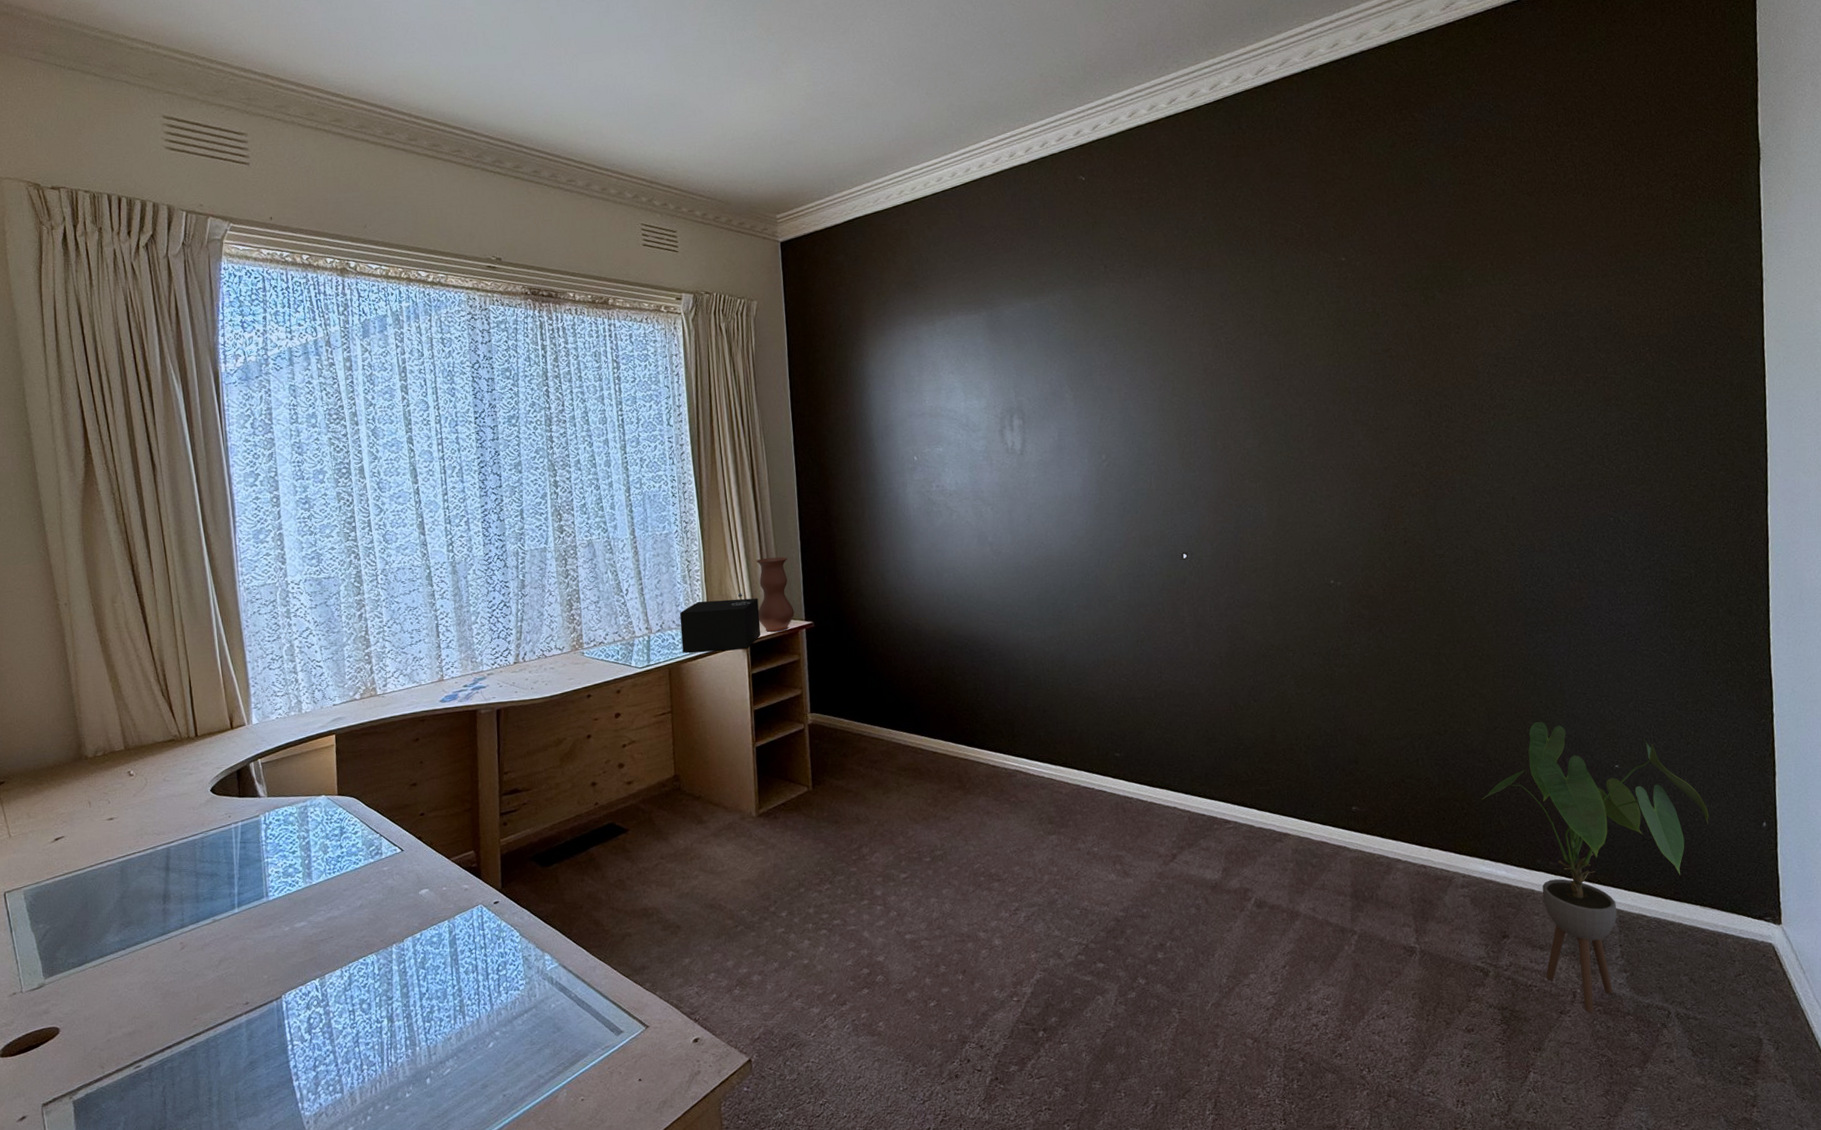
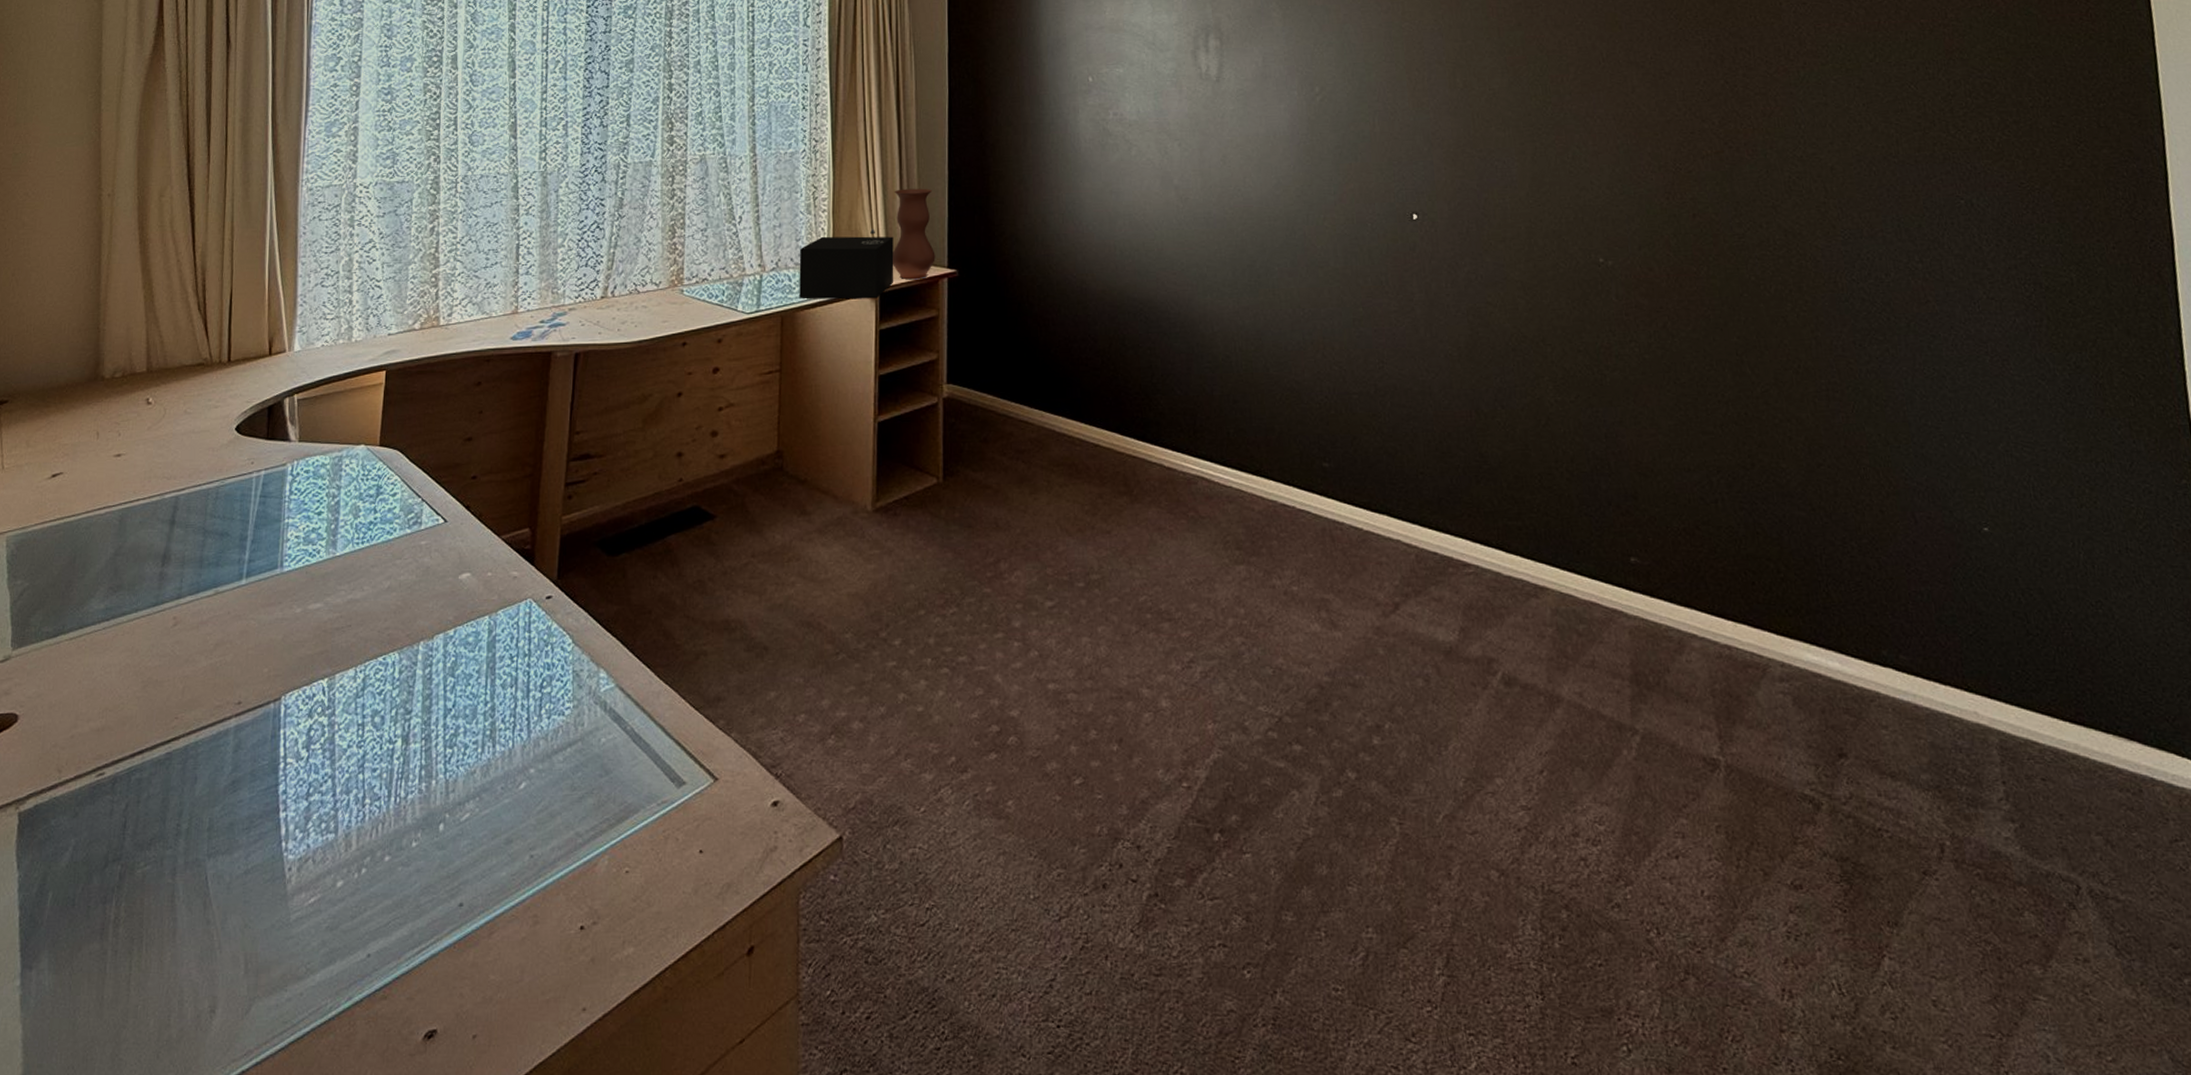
house plant: present [1481,721,1709,1013] -> none [1802,460,2118,877]

